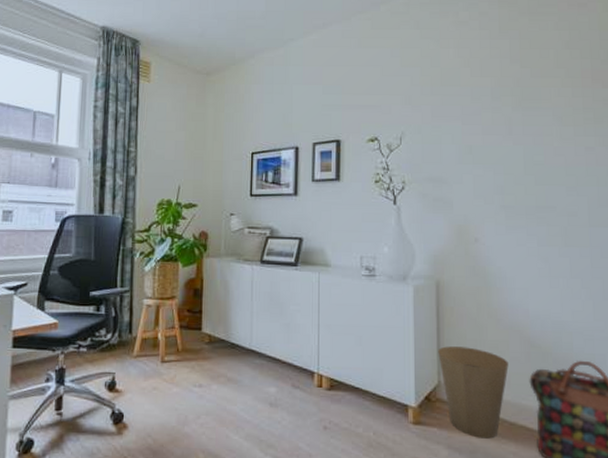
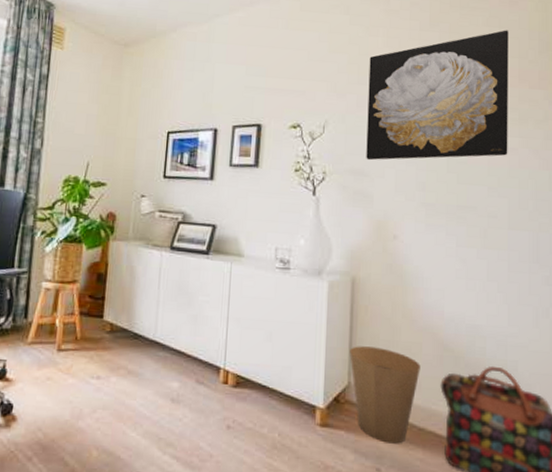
wall art: none [441,32,585,168] -> present [366,30,509,161]

